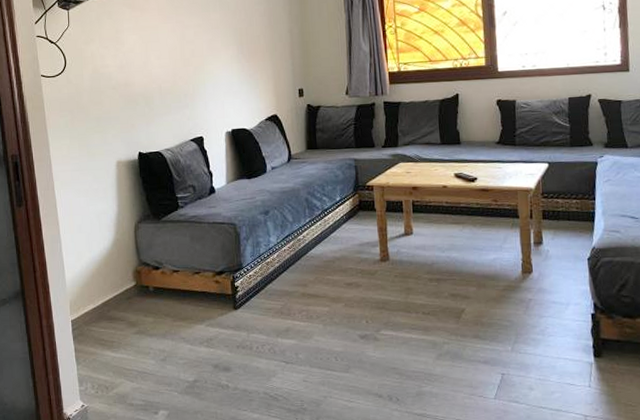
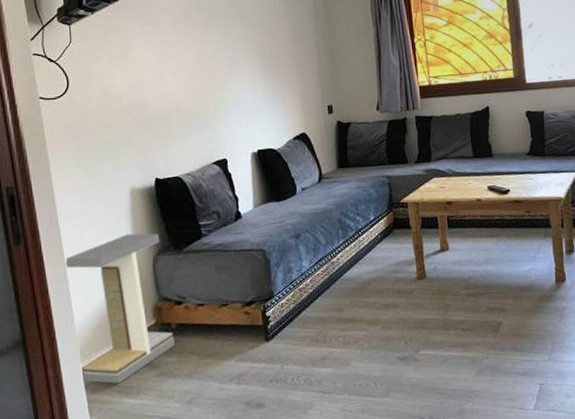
side table: none [59,202,152,338] -> present [65,233,175,384]

